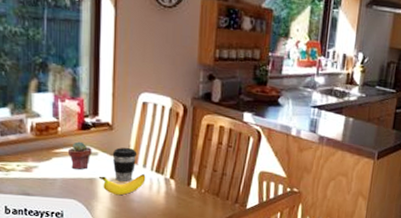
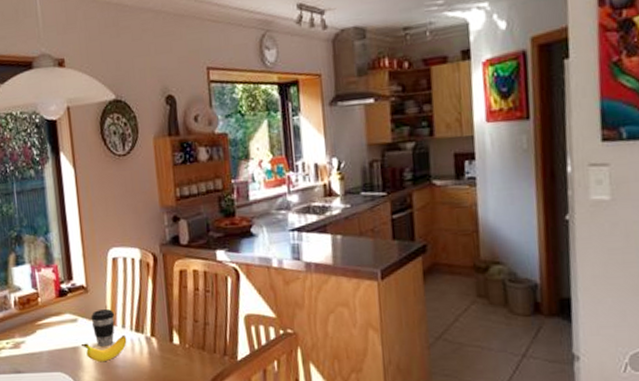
potted succulent: present [67,141,92,170] -> none [49,309,72,339]

